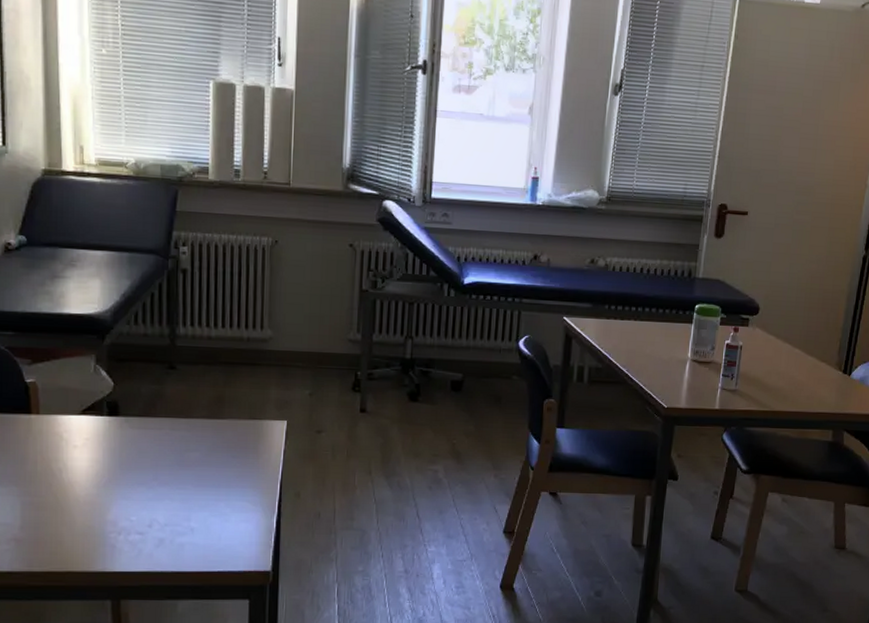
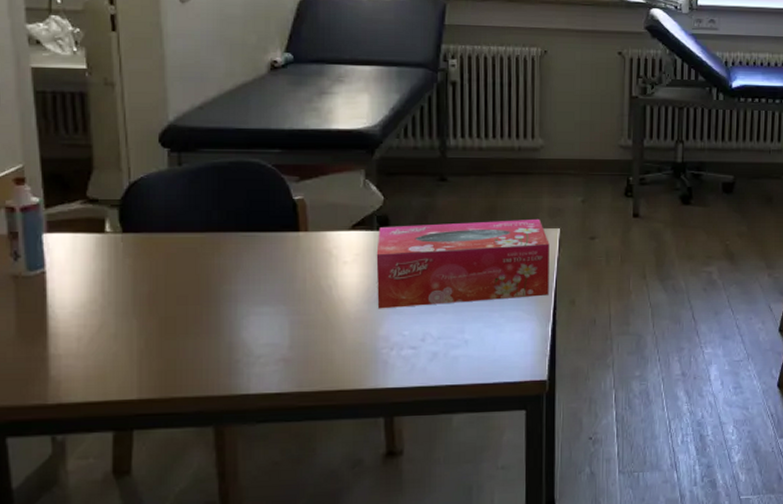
tissue box: none [105,410,276,494] -> present [376,218,550,309]

